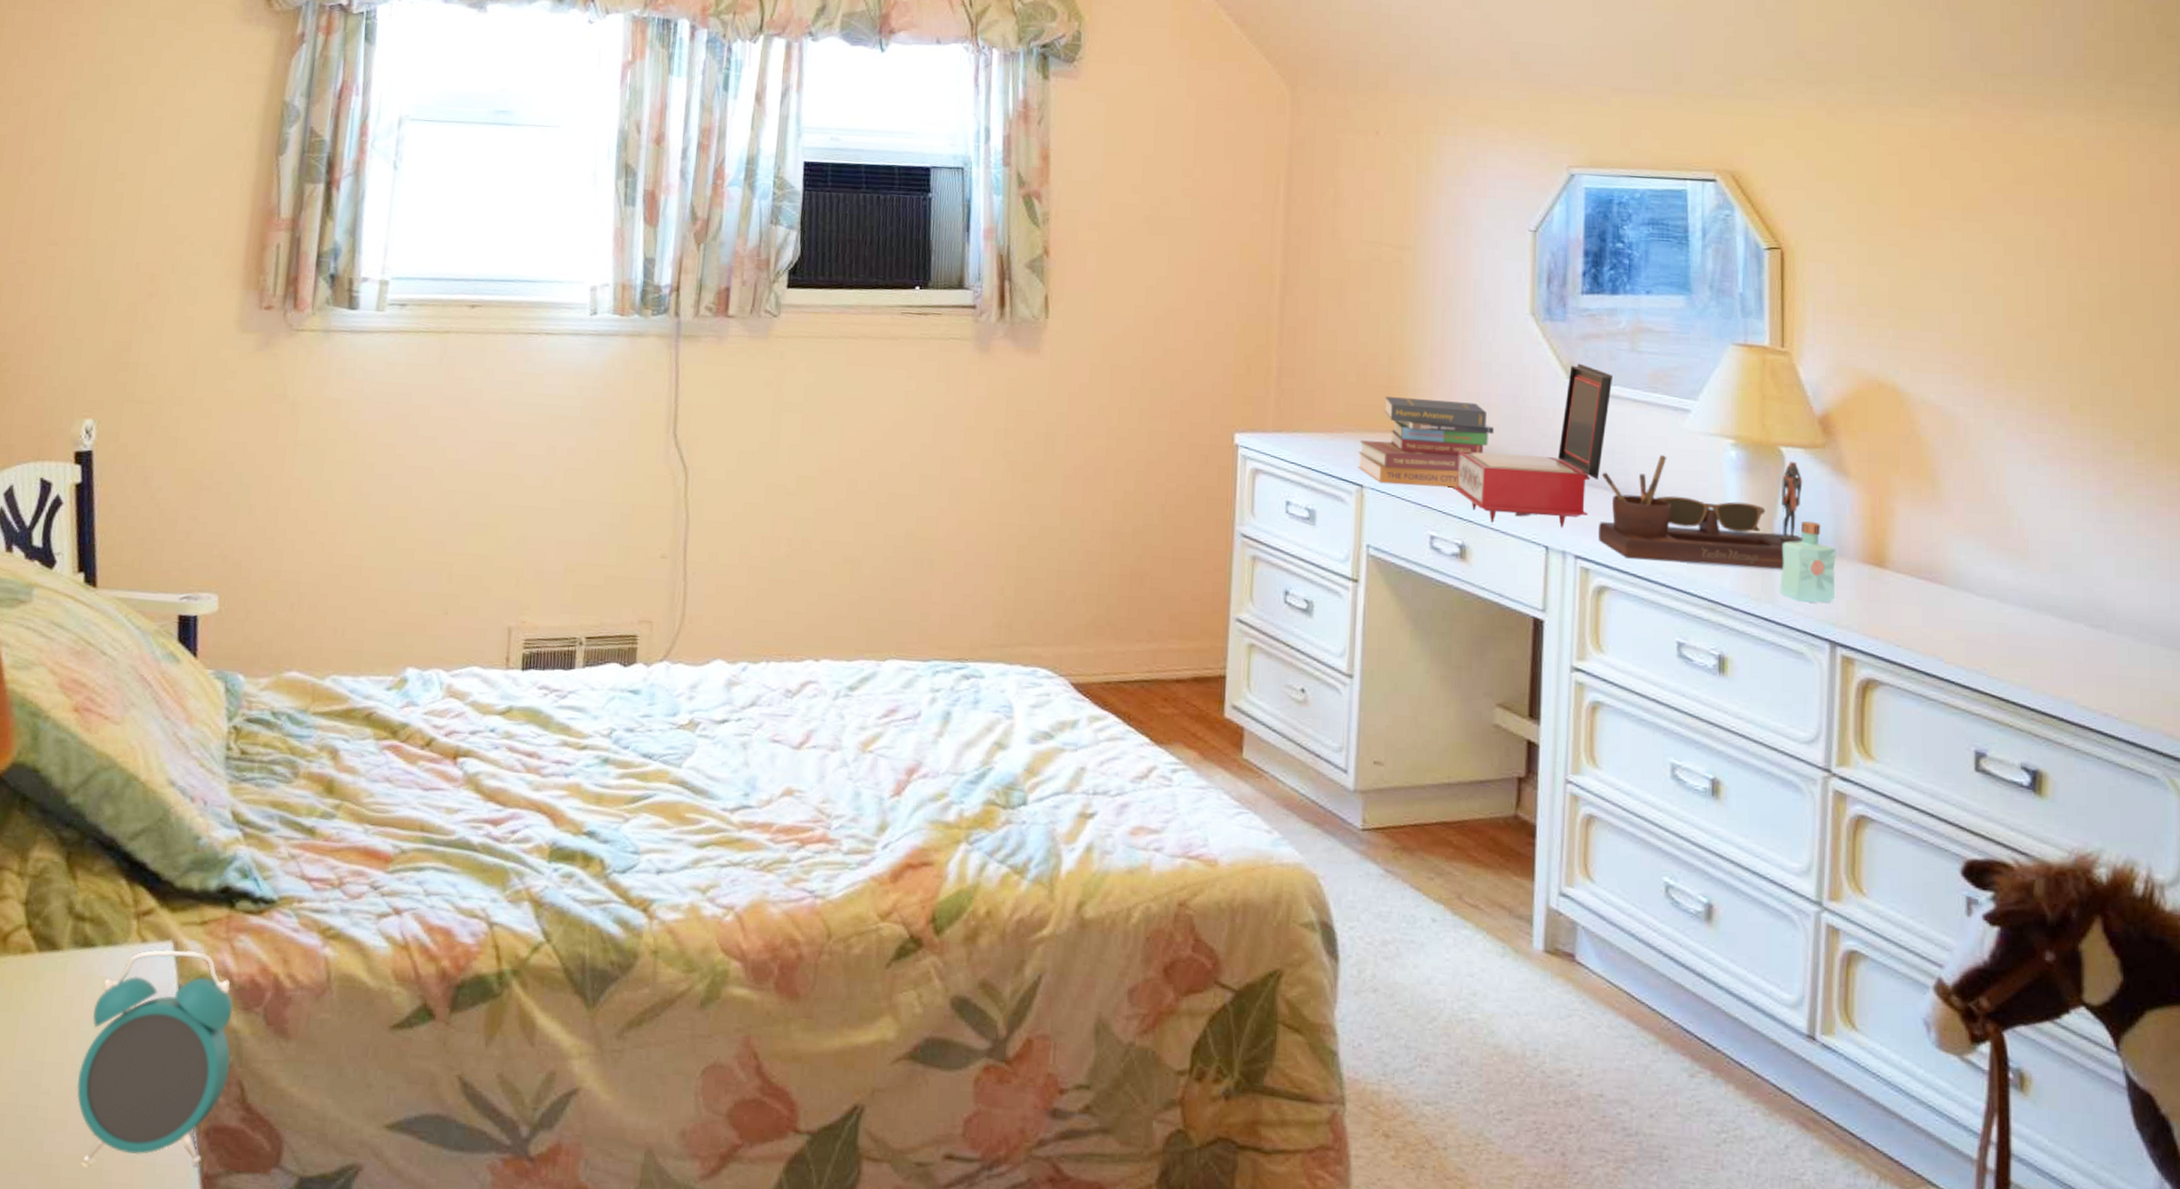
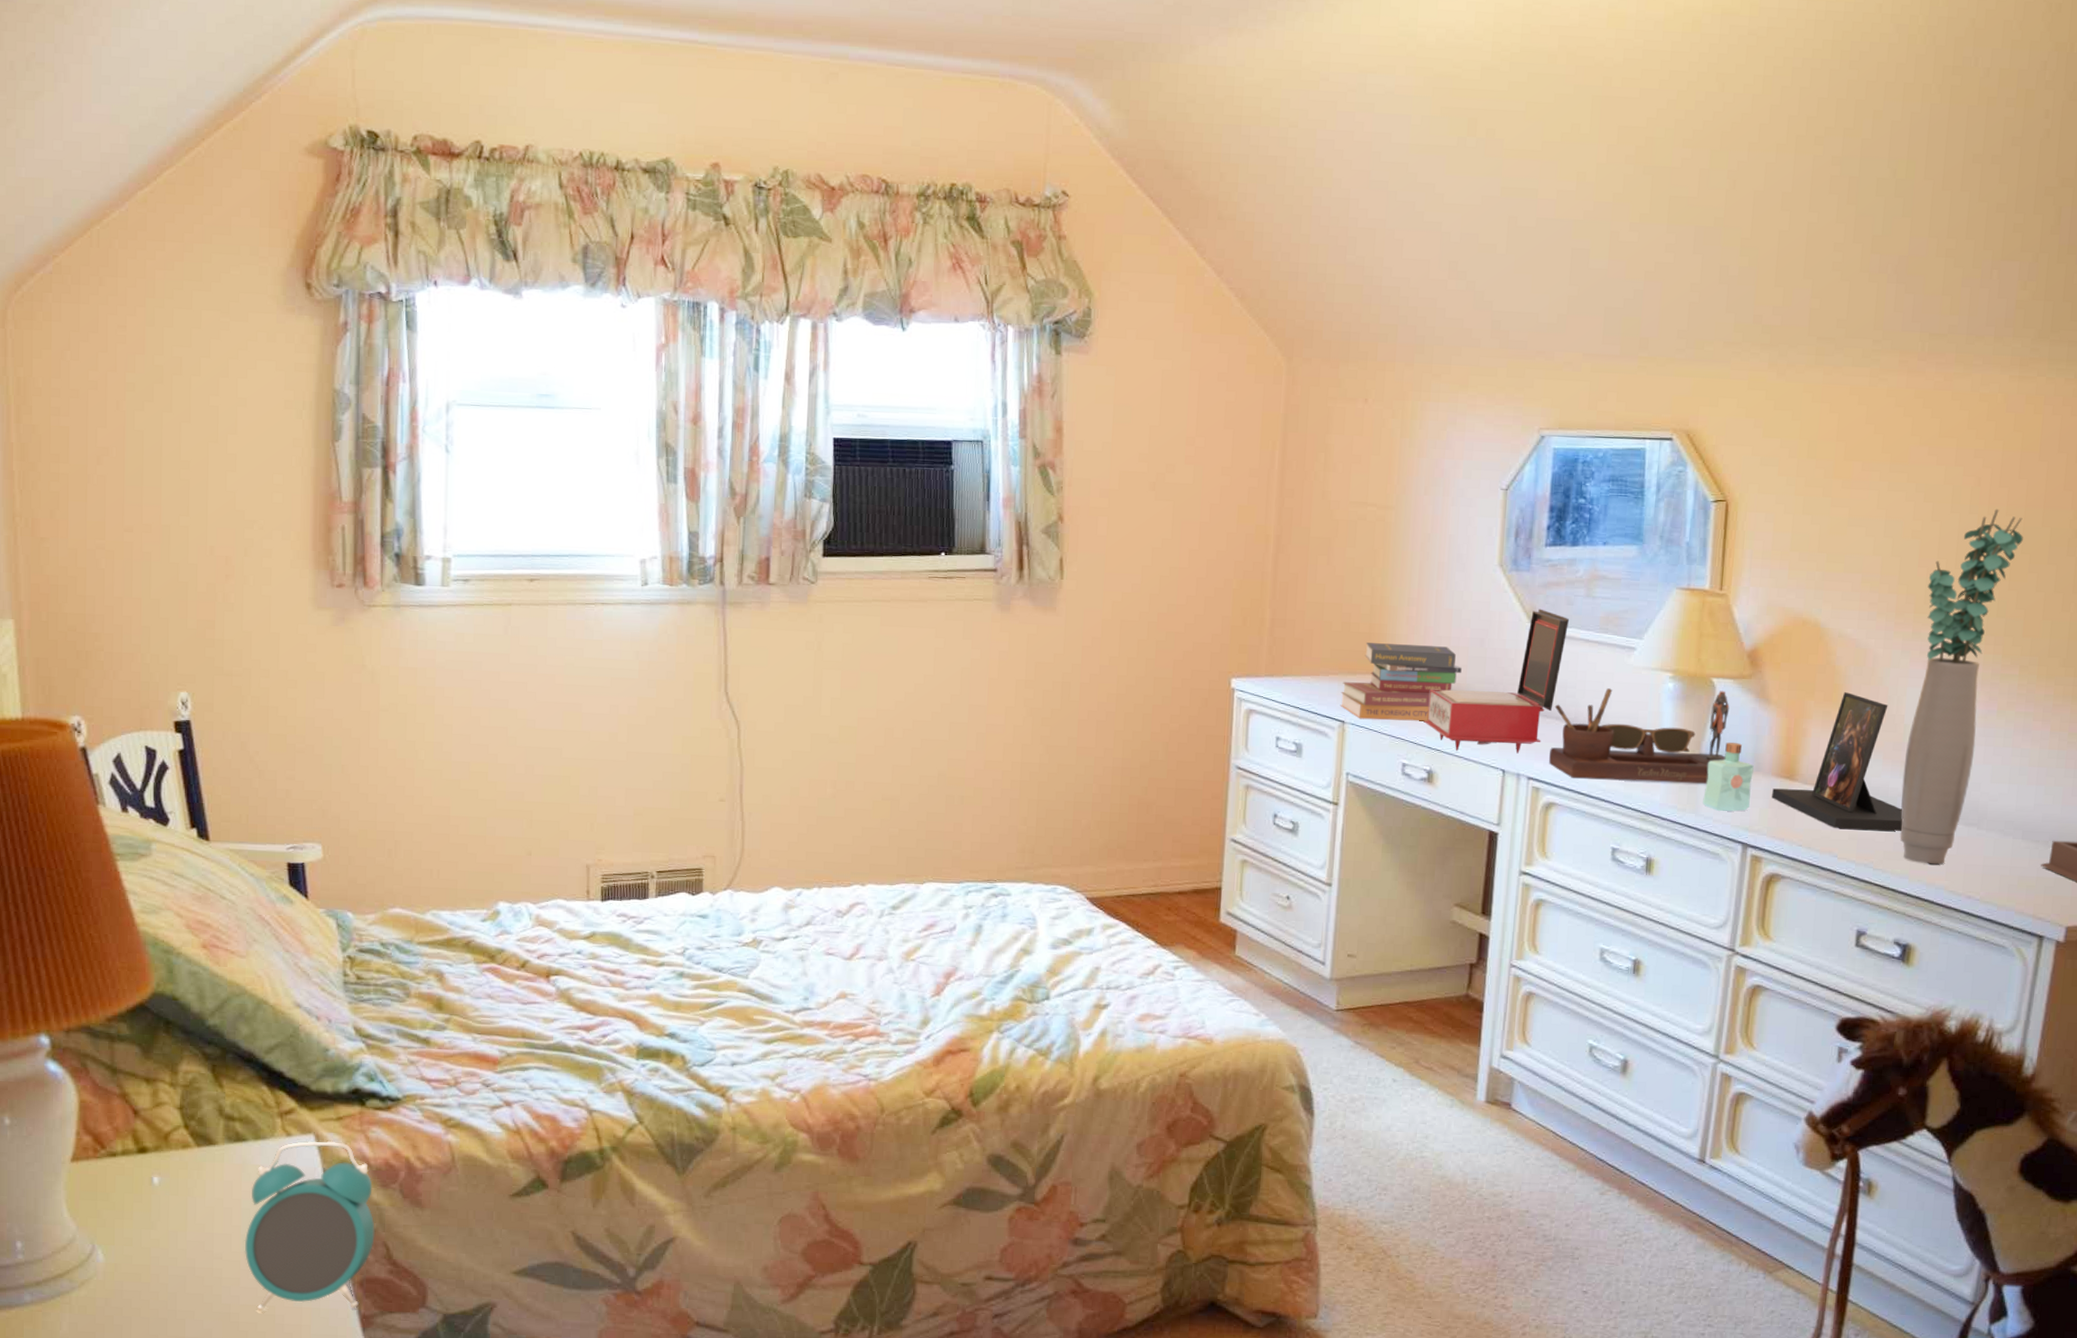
photo frame: none [1860,466,2018,632] -> present [1772,692,1903,831]
vase: none [2011,263,2122,674] -> present [1900,508,2023,865]

